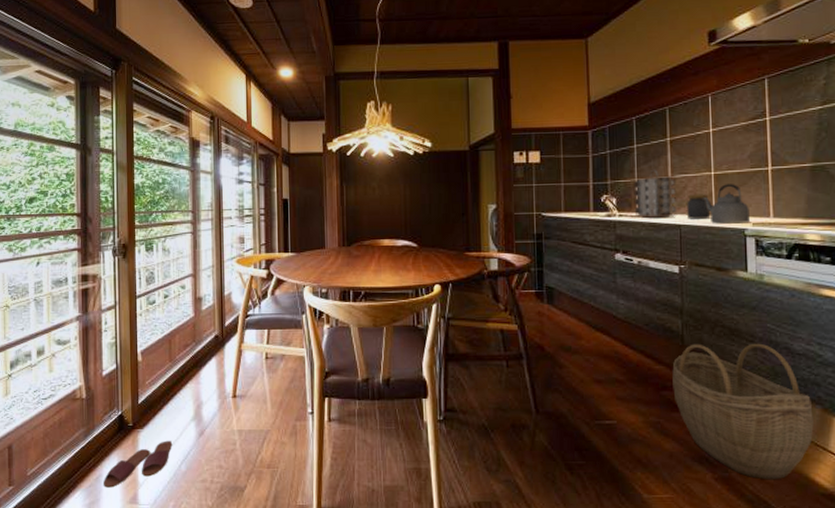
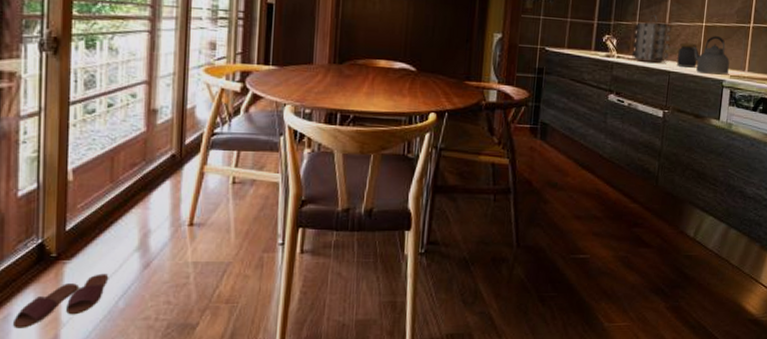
woven basket: present [672,343,814,480] -> none [642,184,753,308]

